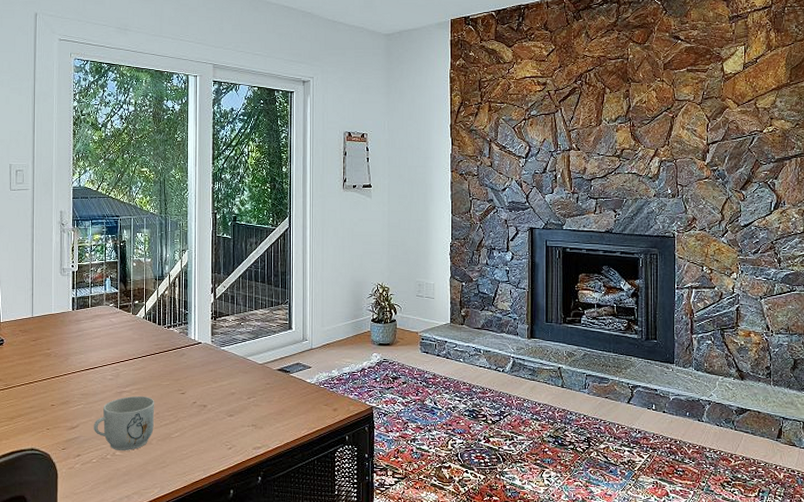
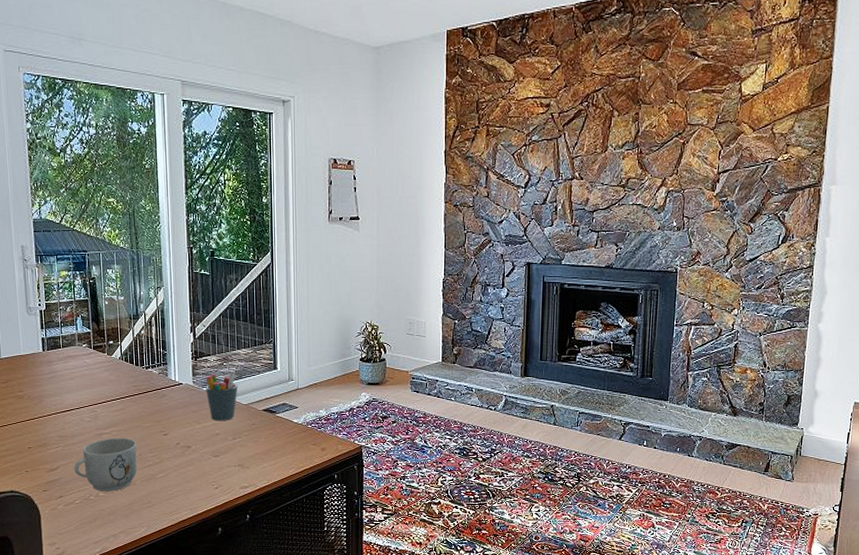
pen holder: none [224,330,254,380] -> present [206,370,238,421]

